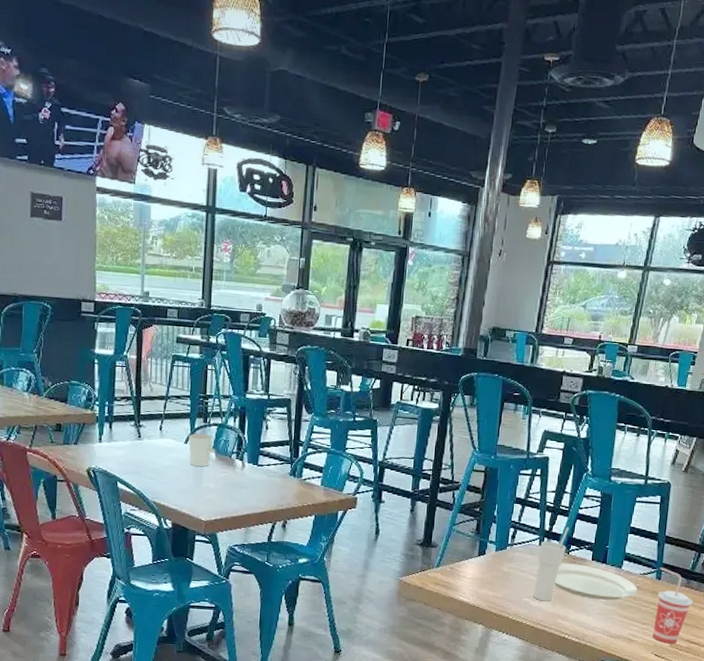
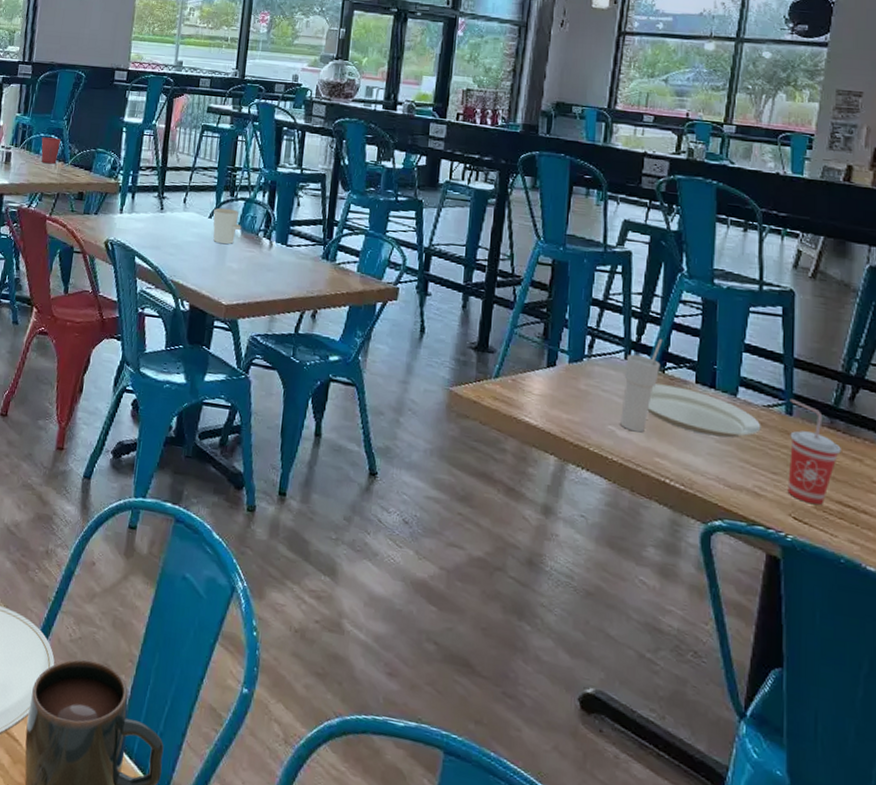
cup: none [13,370,33,398] -> present [41,137,61,165]

